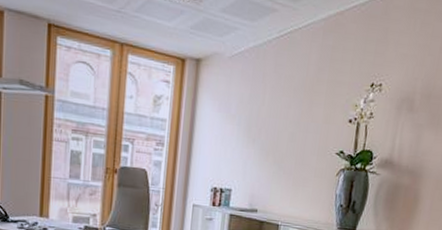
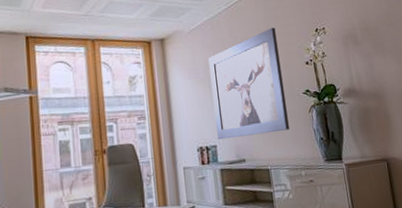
wall art: none [234,71,327,189] -> present [208,27,289,140]

